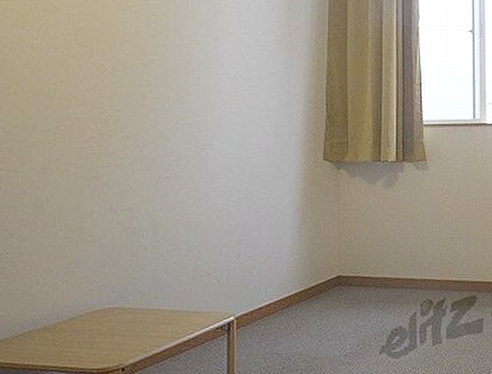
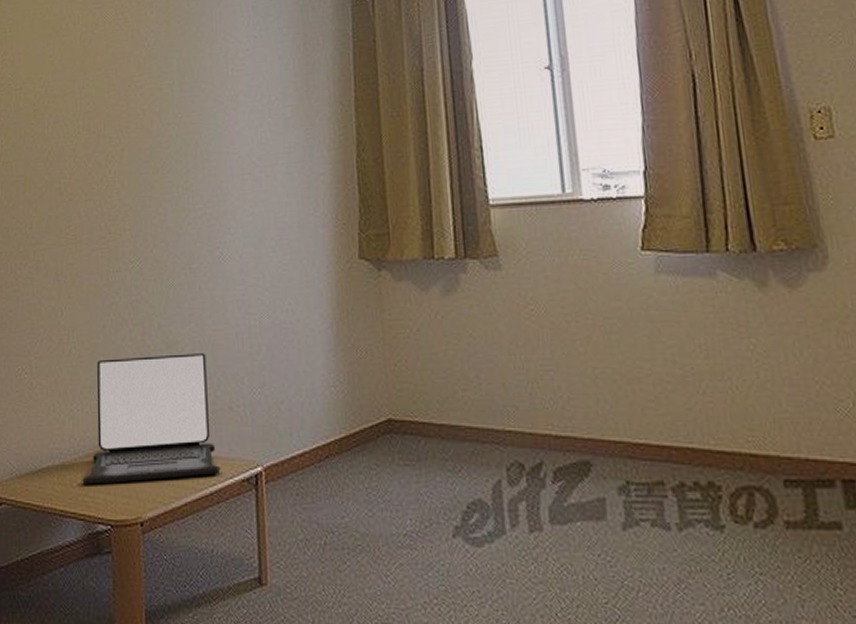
laptop: none [65,232,198,343] -> present [82,353,221,485]

